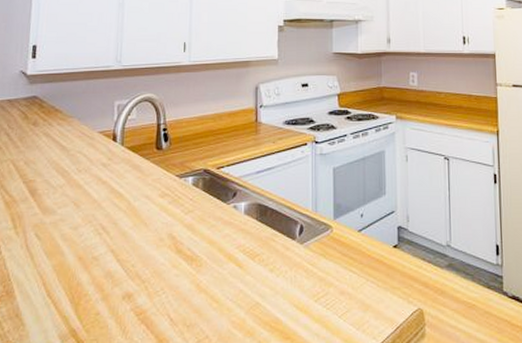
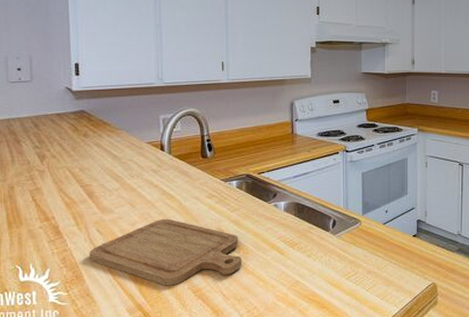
chopping board: none [23,221,194,306] -> present [89,218,242,286]

